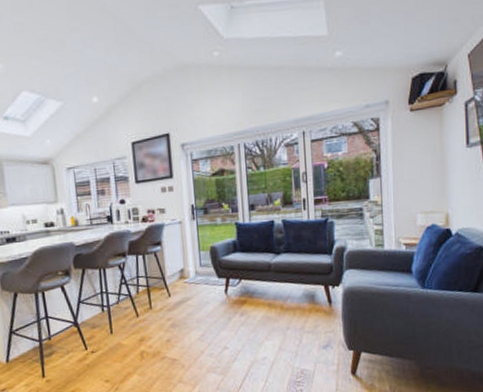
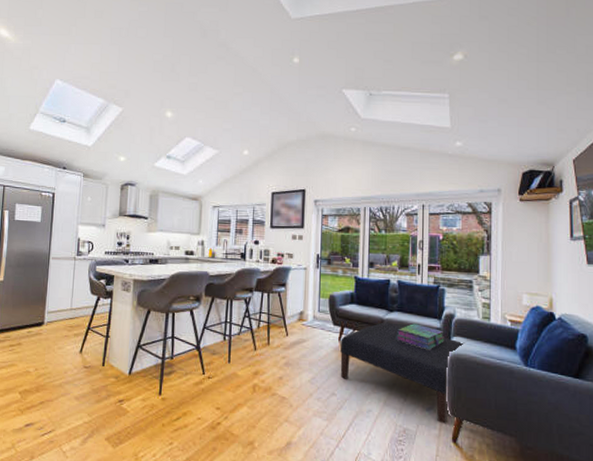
ottoman: none [227,265,359,359] -> present [340,321,466,424]
stack of books: none [285,262,337,288] -> present [396,324,444,350]

